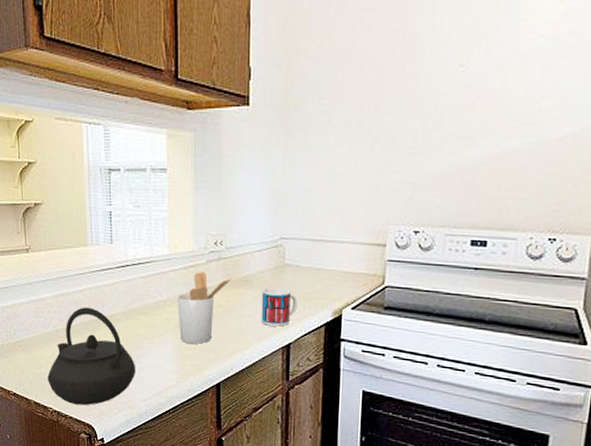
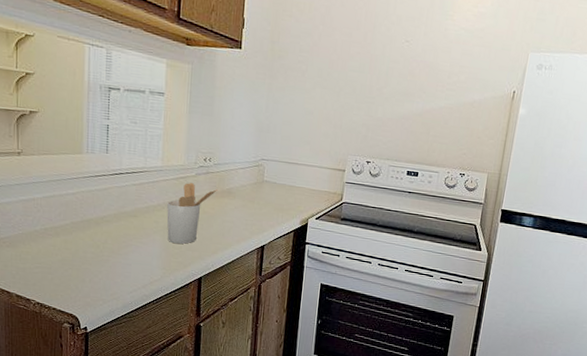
kettle: present [47,307,135,406] -> none [32,208,123,298]
mug: present [261,287,298,327] -> none [240,198,273,231]

